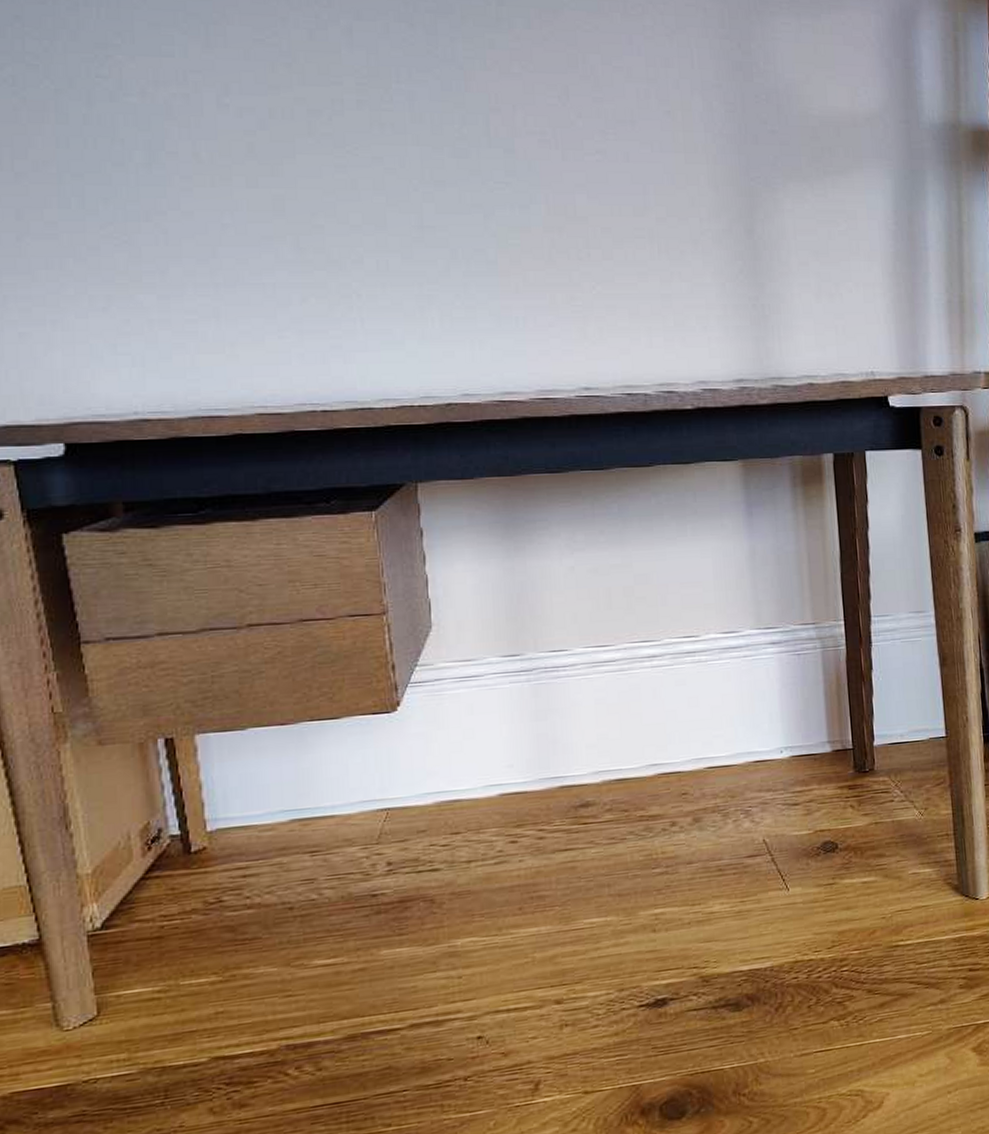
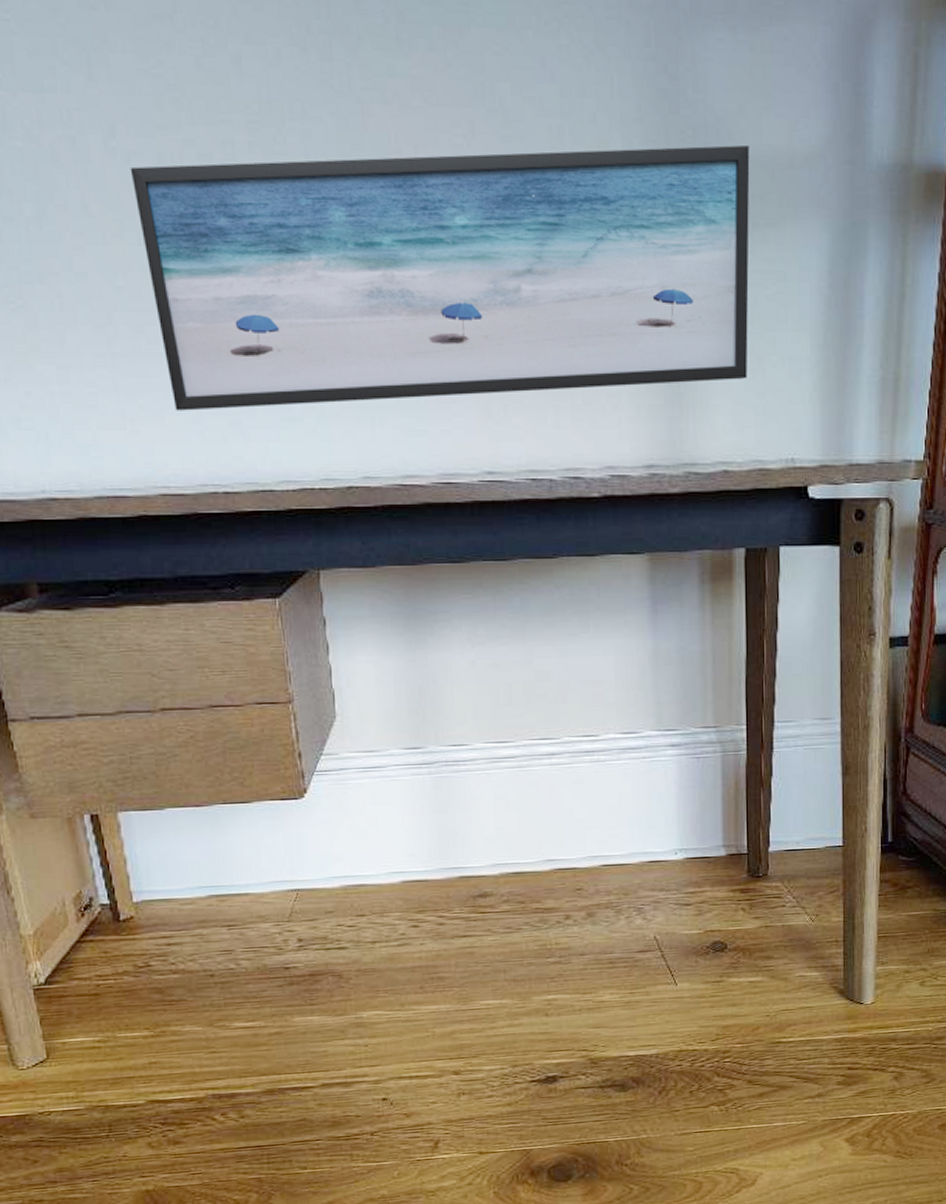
wall art: none [241,107,826,336] -> present [130,144,750,411]

